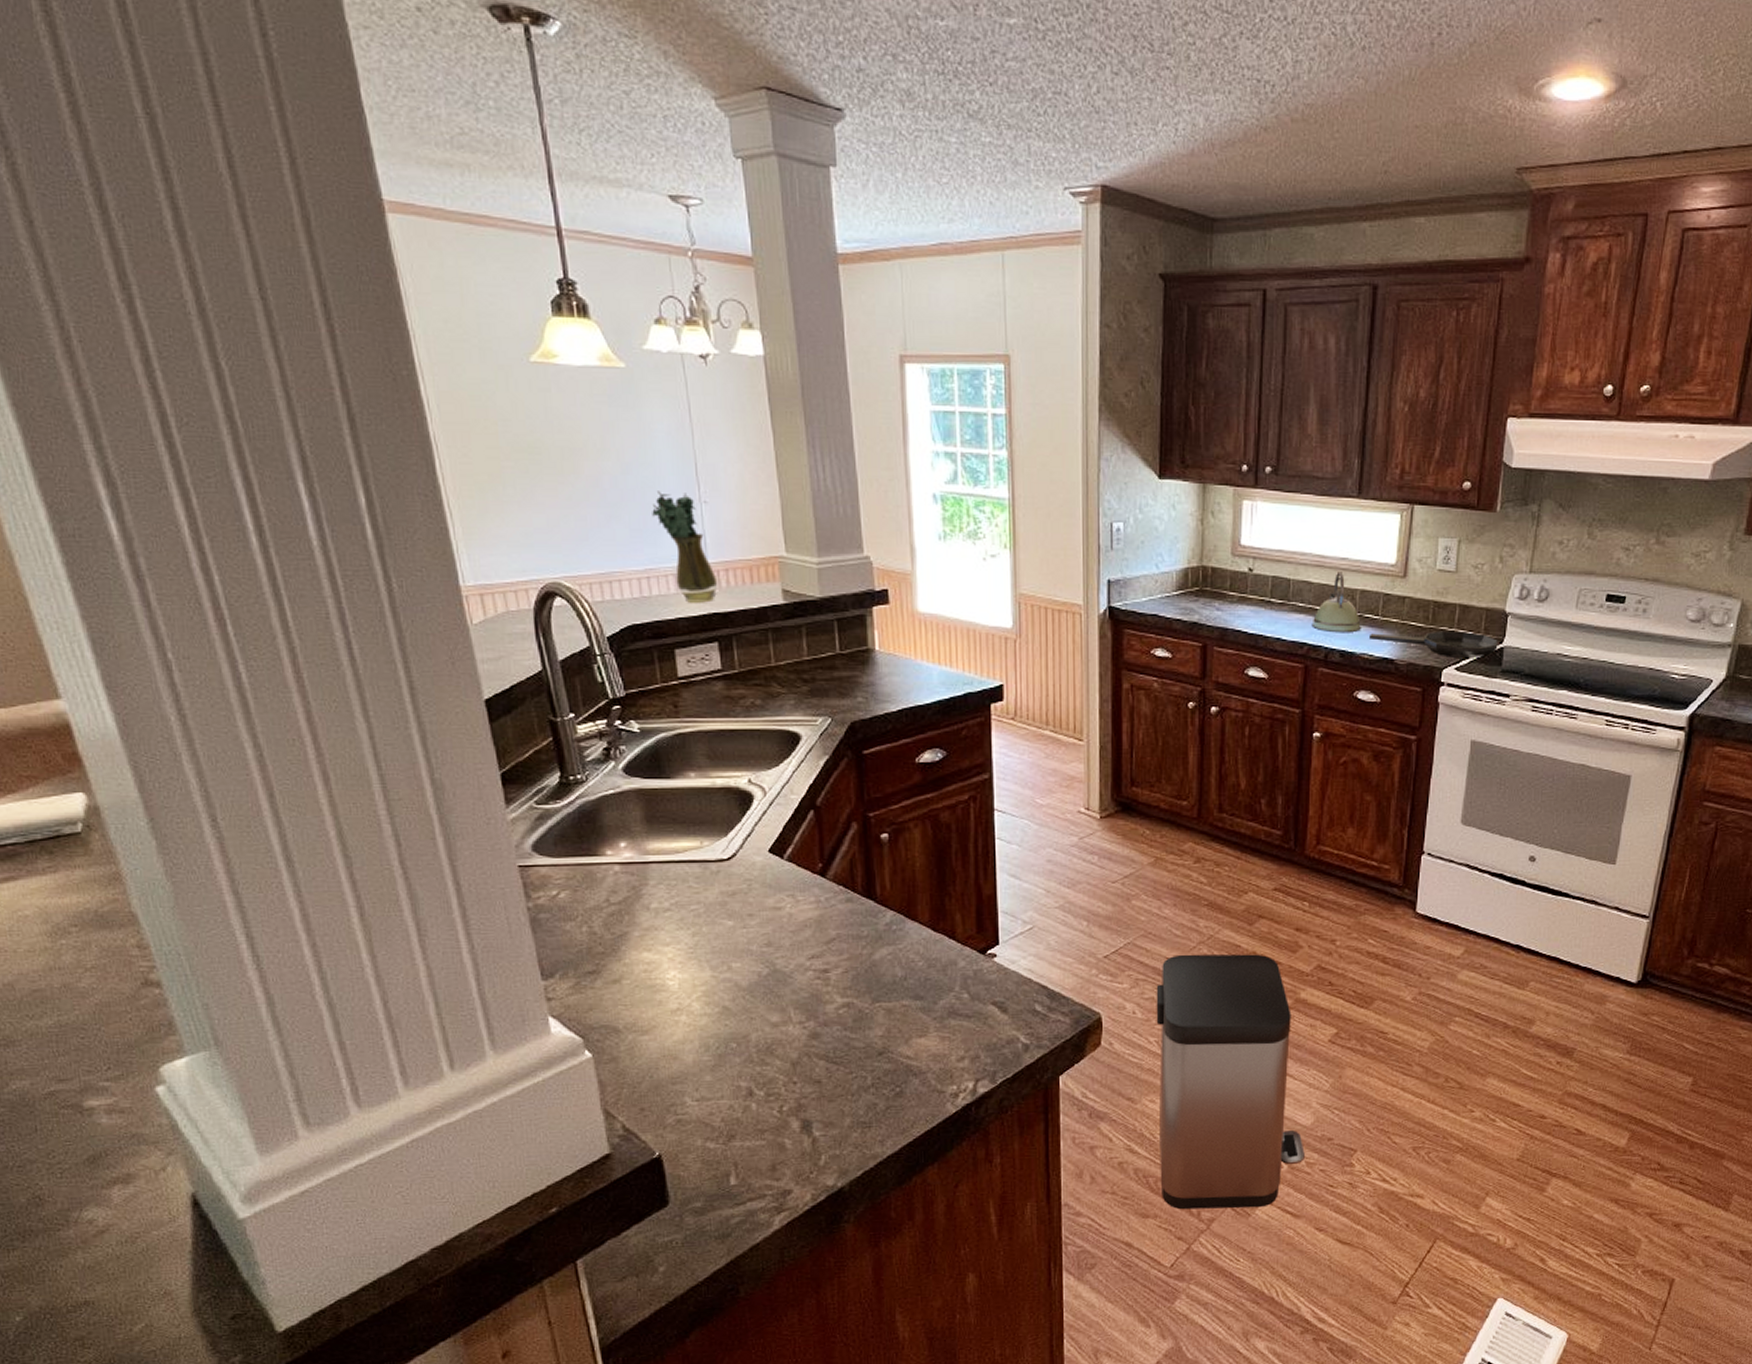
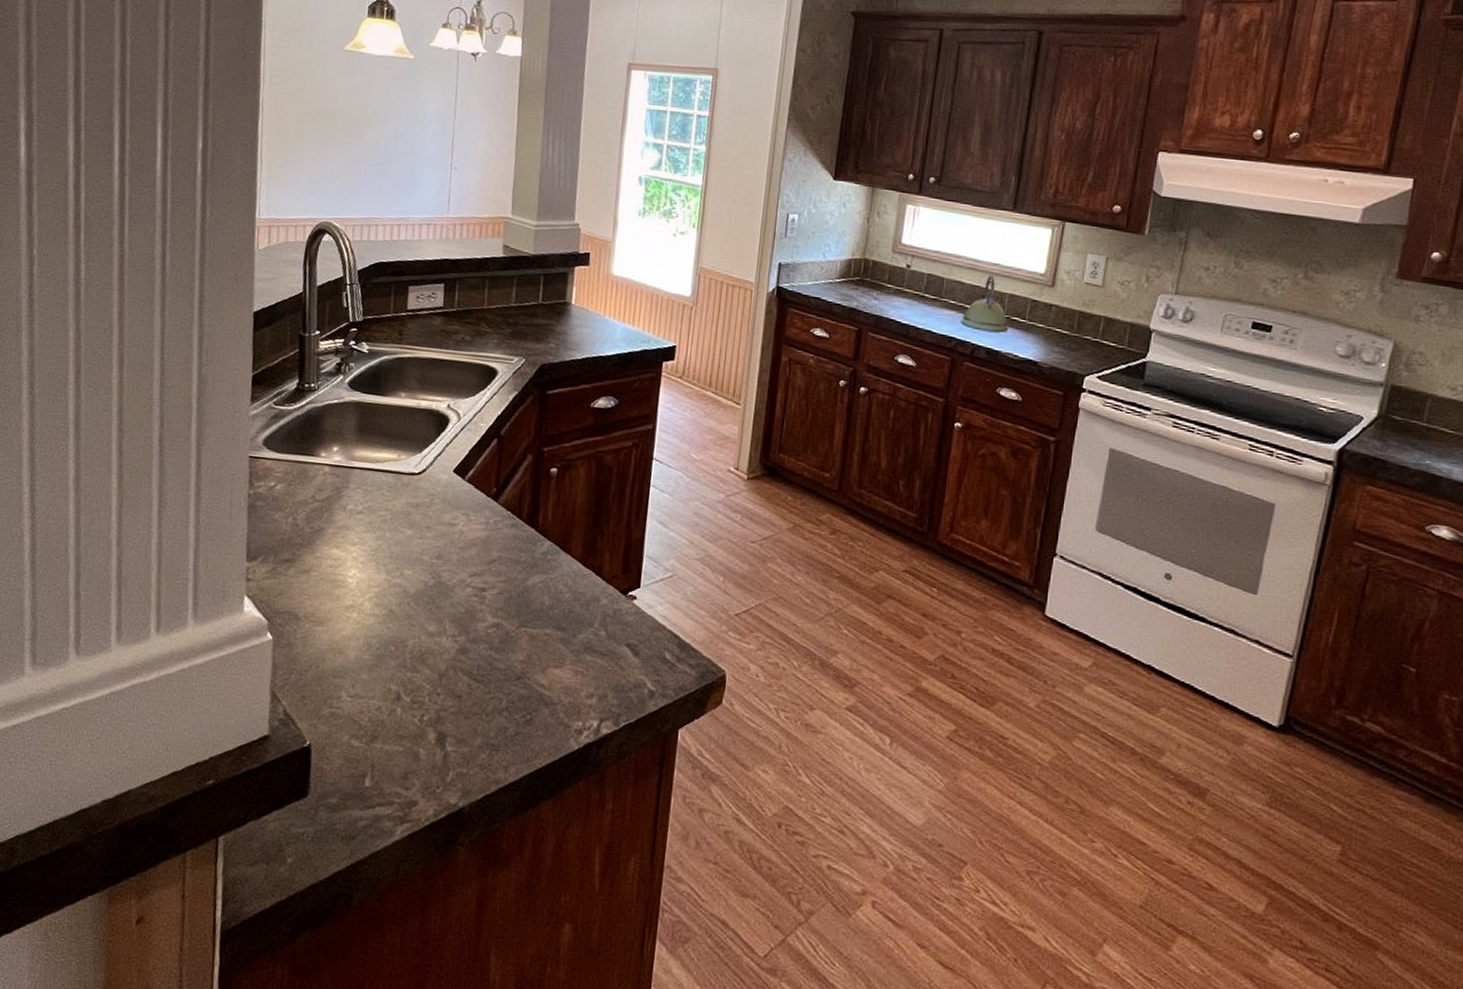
vase: present [652,491,718,604] -> none [412,156,454,251]
pedal bin: present [1156,954,1305,1210] -> none [763,623,913,909]
frying pan: present [1368,630,1498,659] -> none [1014,335,1141,370]

